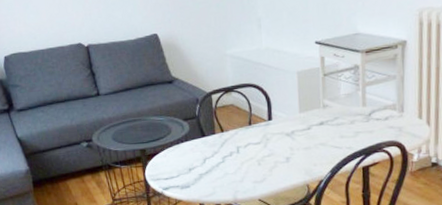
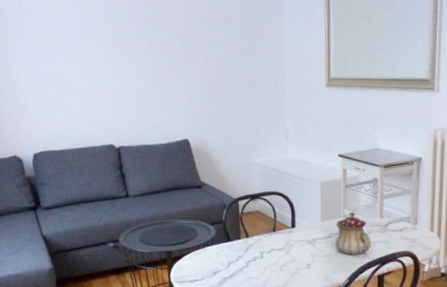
teapot: none [315,101,355,147] -> present [335,212,372,255]

